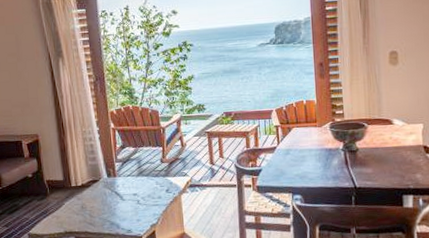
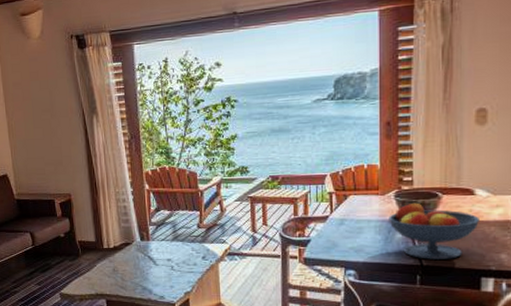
fruit bowl: none [326,132,399,182] -> present [389,202,481,259]

